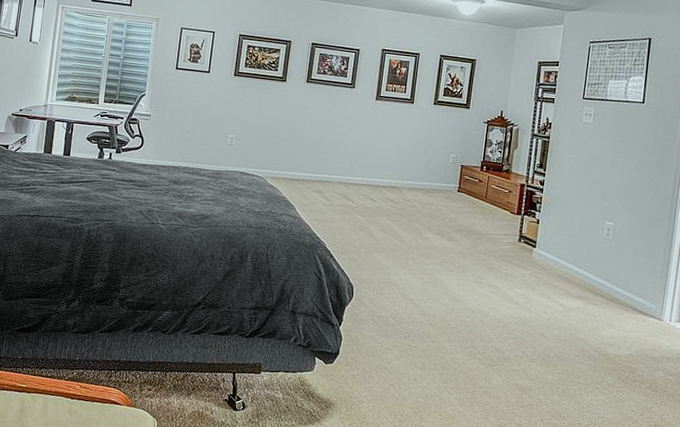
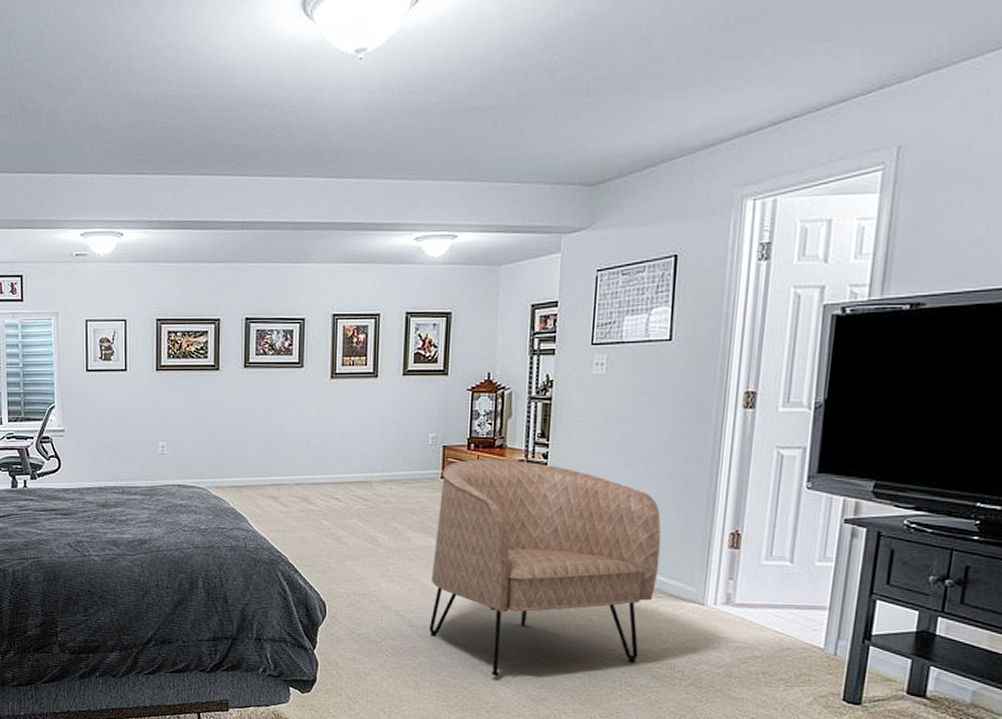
armchair: none [437,178,630,365] -> present [428,459,661,676]

